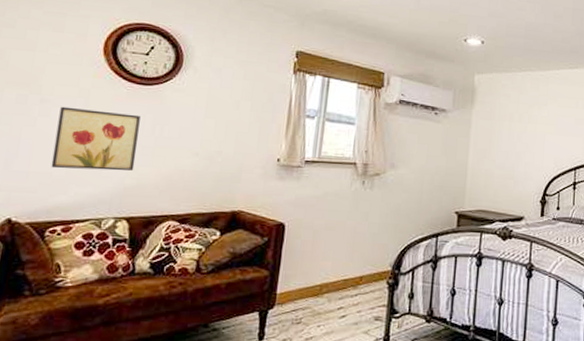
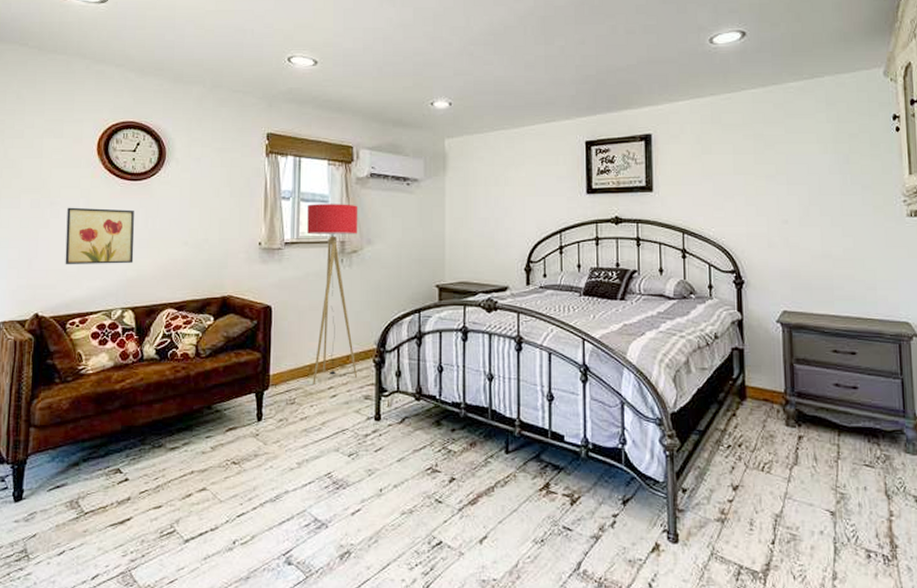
floor lamp: none [322,124,384,304] -> present [307,204,358,384]

